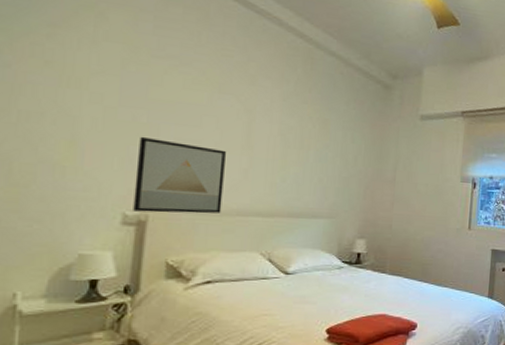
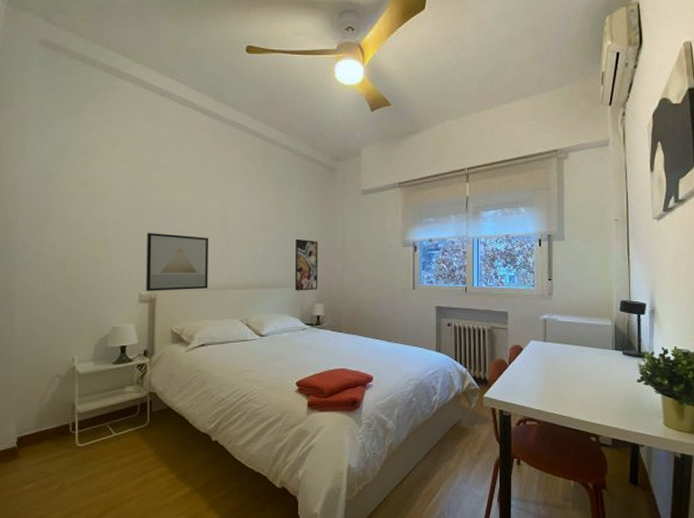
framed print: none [332,162,365,224] -> present [294,238,318,291]

